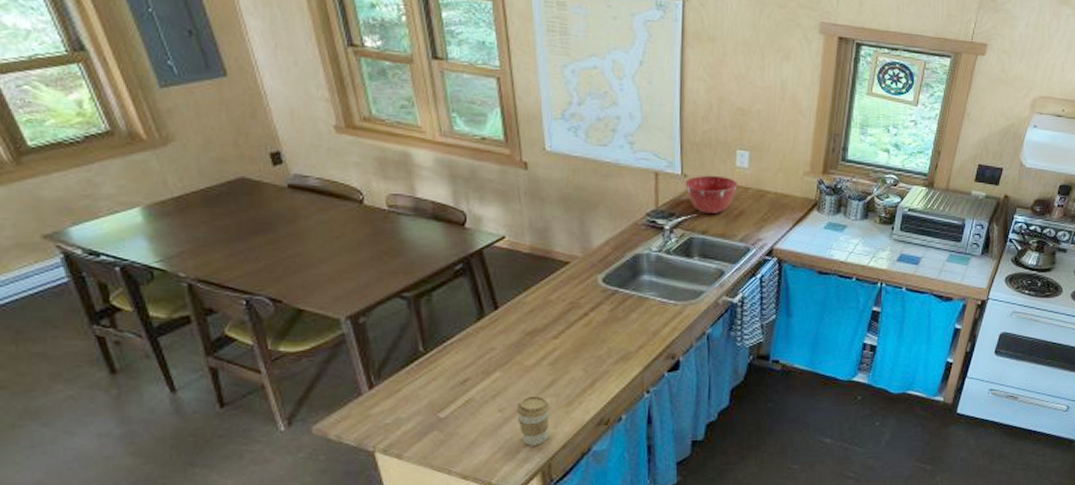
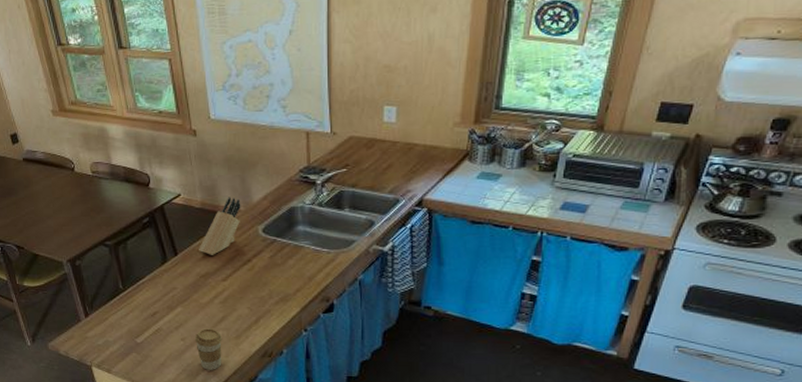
knife block: none [525,241,579,309] -> present [199,197,241,255]
mixing bowl: present [685,175,738,214] -> none [335,131,385,168]

